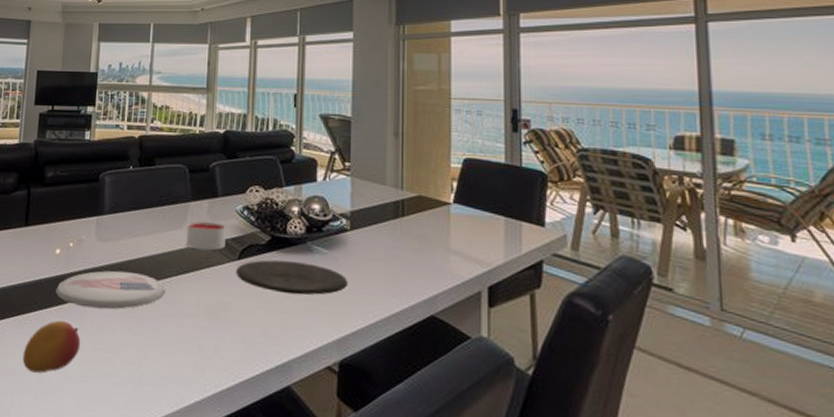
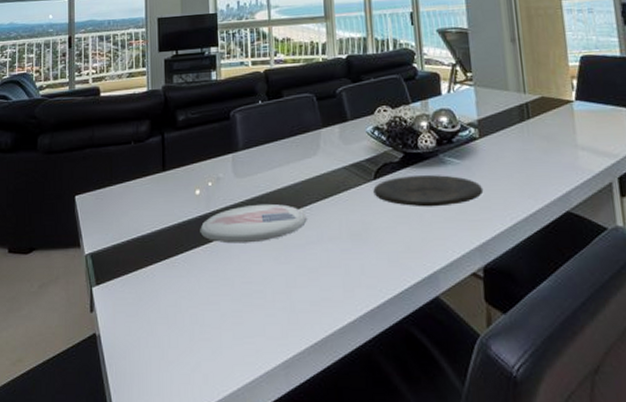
fruit: present [22,321,81,373] -> none [174,260,230,313]
candle: present [186,222,226,250] -> none [321,146,360,174]

